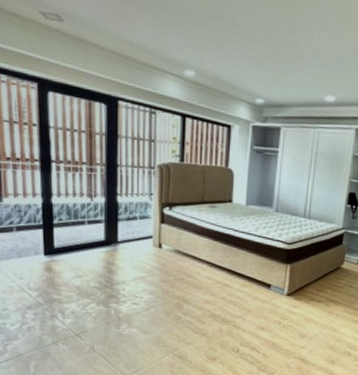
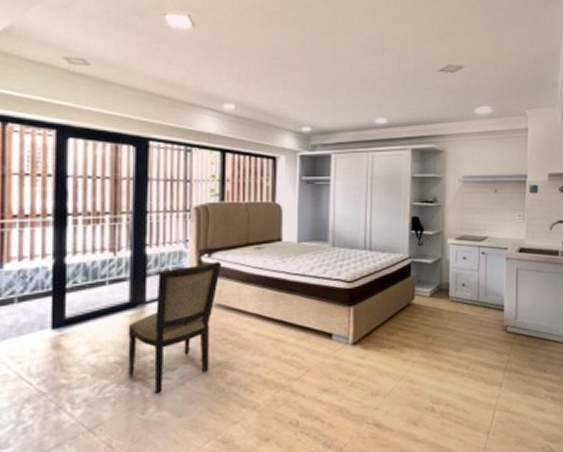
dining chair: none [104,214,181,314] -> present [128,262,222,394]

